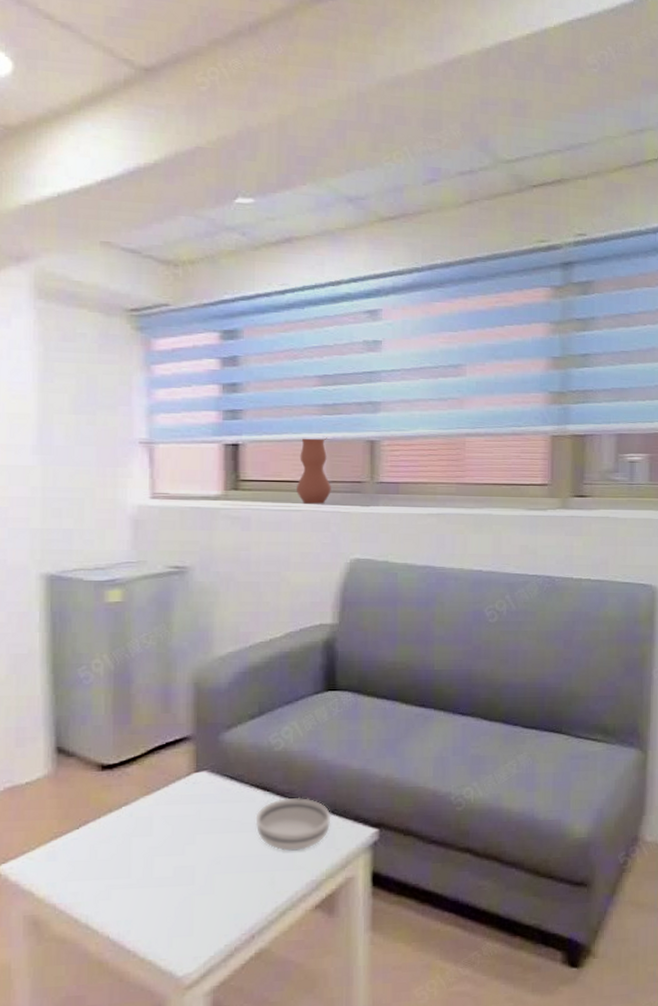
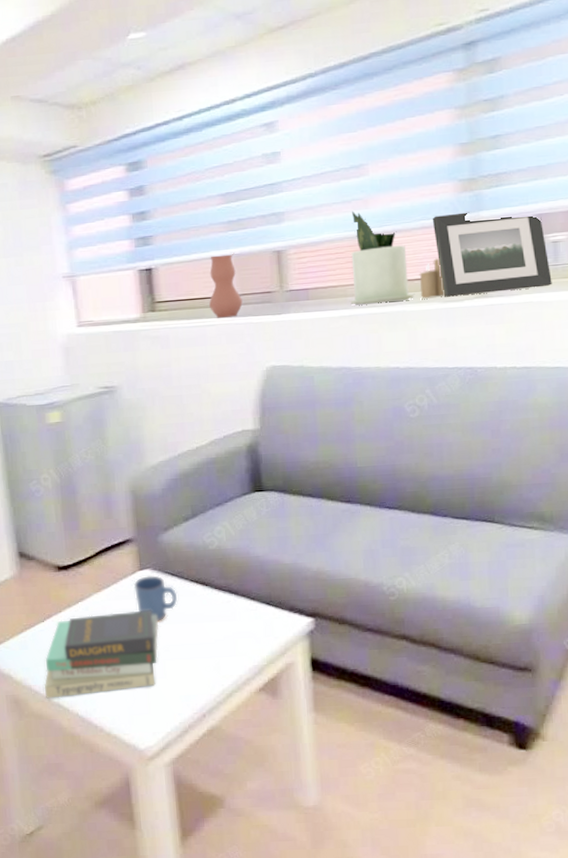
books: none [72,817,211,919] -> present [45,610,158,699]
mug: none [187,778,235,830] -> present [133,575,178,622]
bowl: present [255,797,331,851] -> none [197,590,268,639]
planter: none [438,409,502,505] -> present [349,211,415,305]
candle: none [506,465,529,505] -> present [419,258,445,299]
picture frame: none [522,423,627,505] -> present [432,212,552,297]

